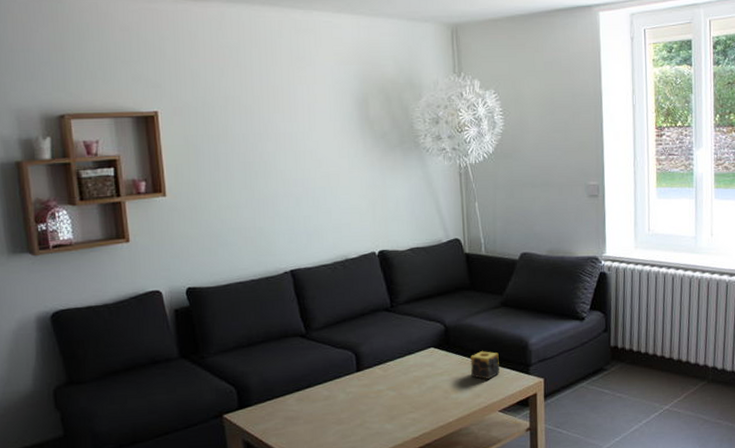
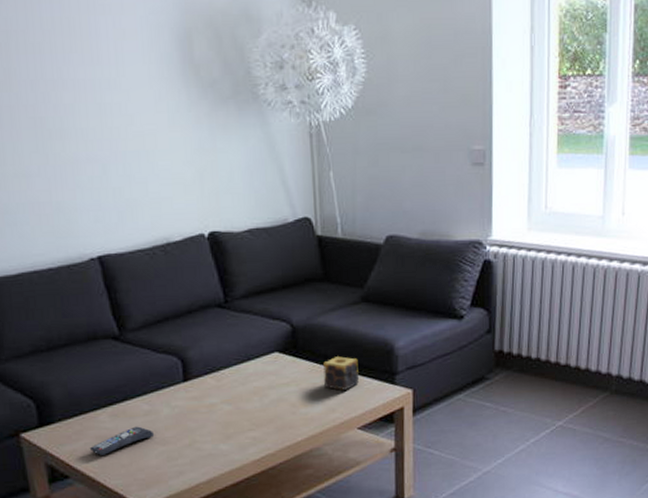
remote control: none [279,409,331,433] -> present [89,426,154,455]

